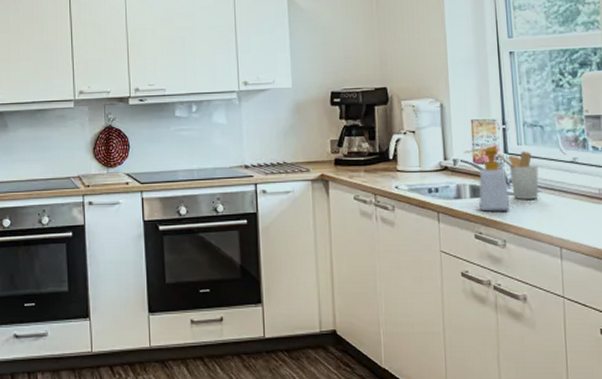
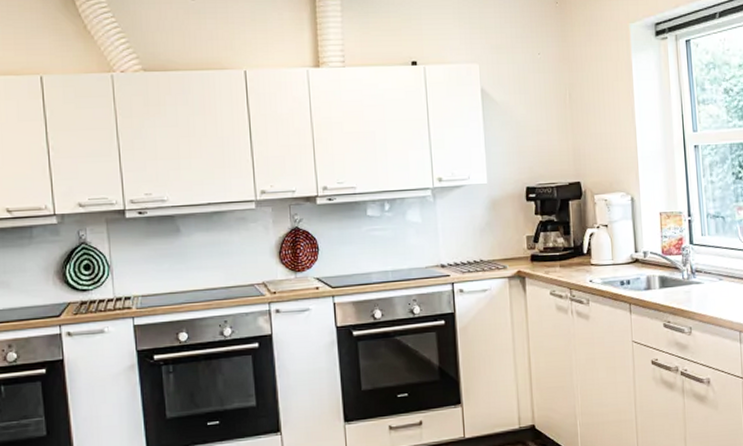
soap bottle: present [464,146,511,212] -> none [653,237,696,301]
utensil holder: present [496,151,539,199] -> none [683,241,721,288]

